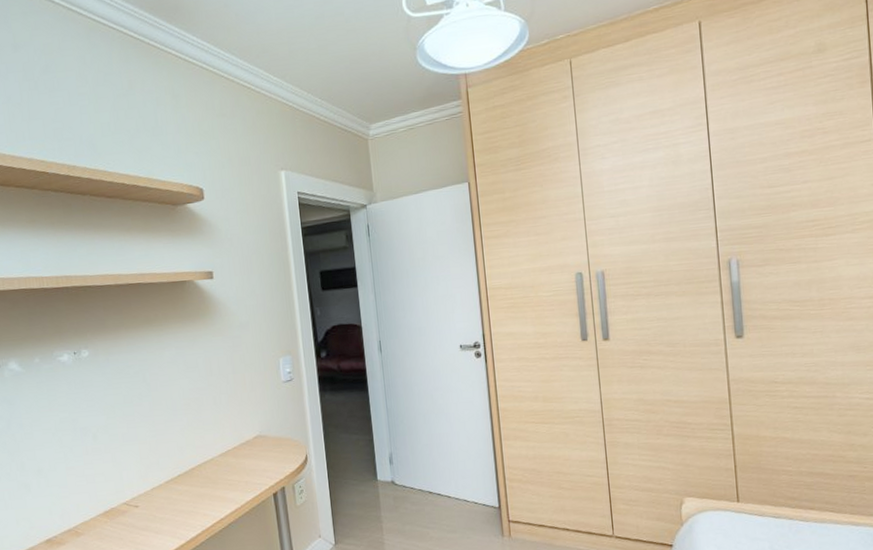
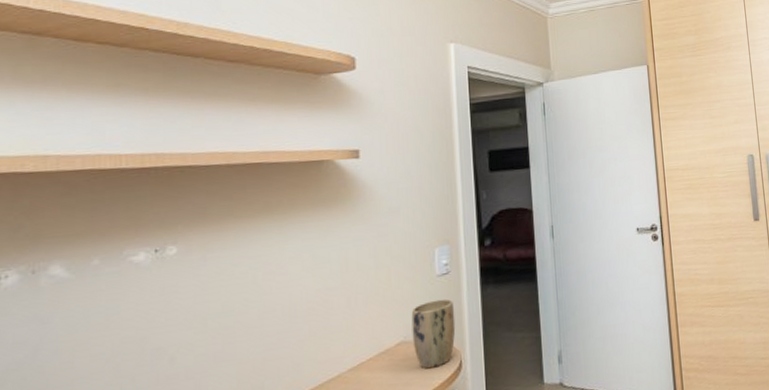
plant pot: none [264,402,301,460] -> present [411,298,456,369]

